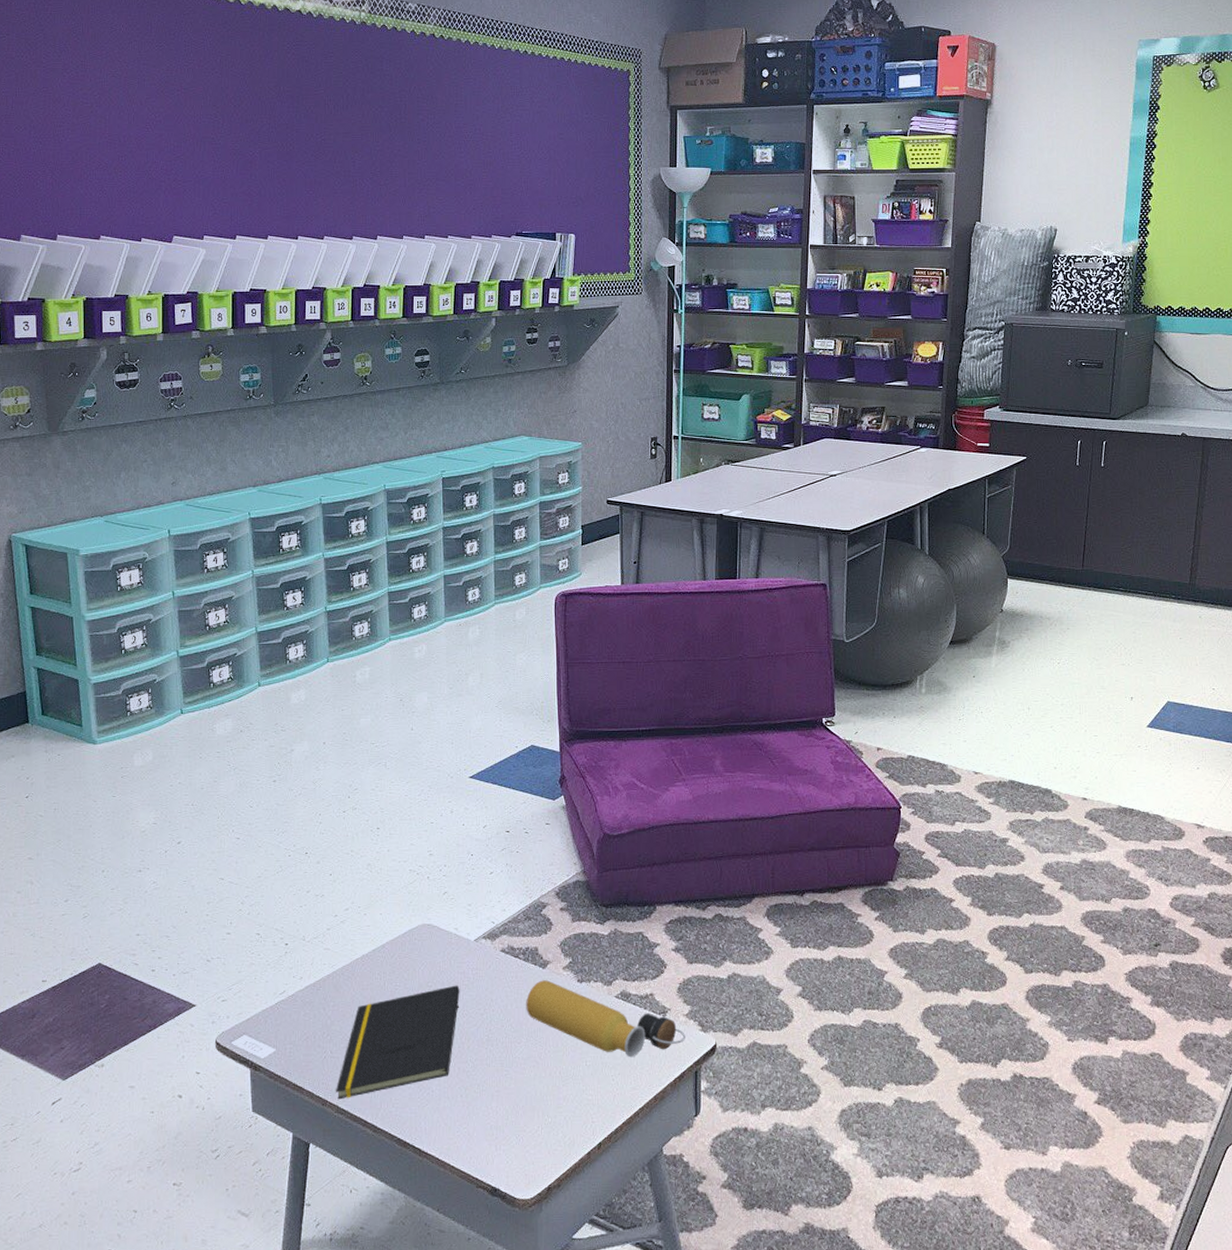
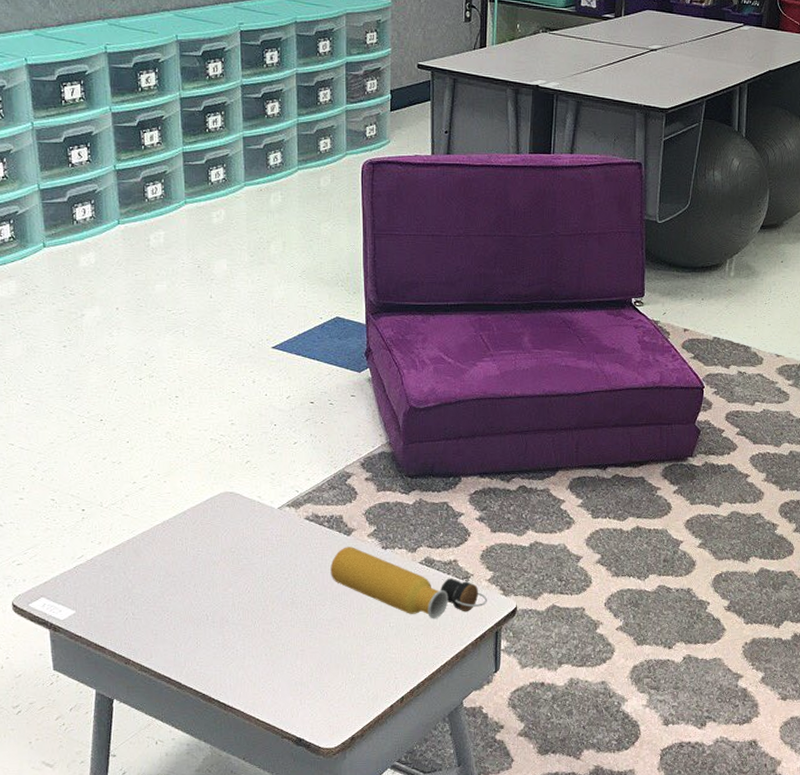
notepad: present [336,985,460,1100] -> none [139,551,264,659]

